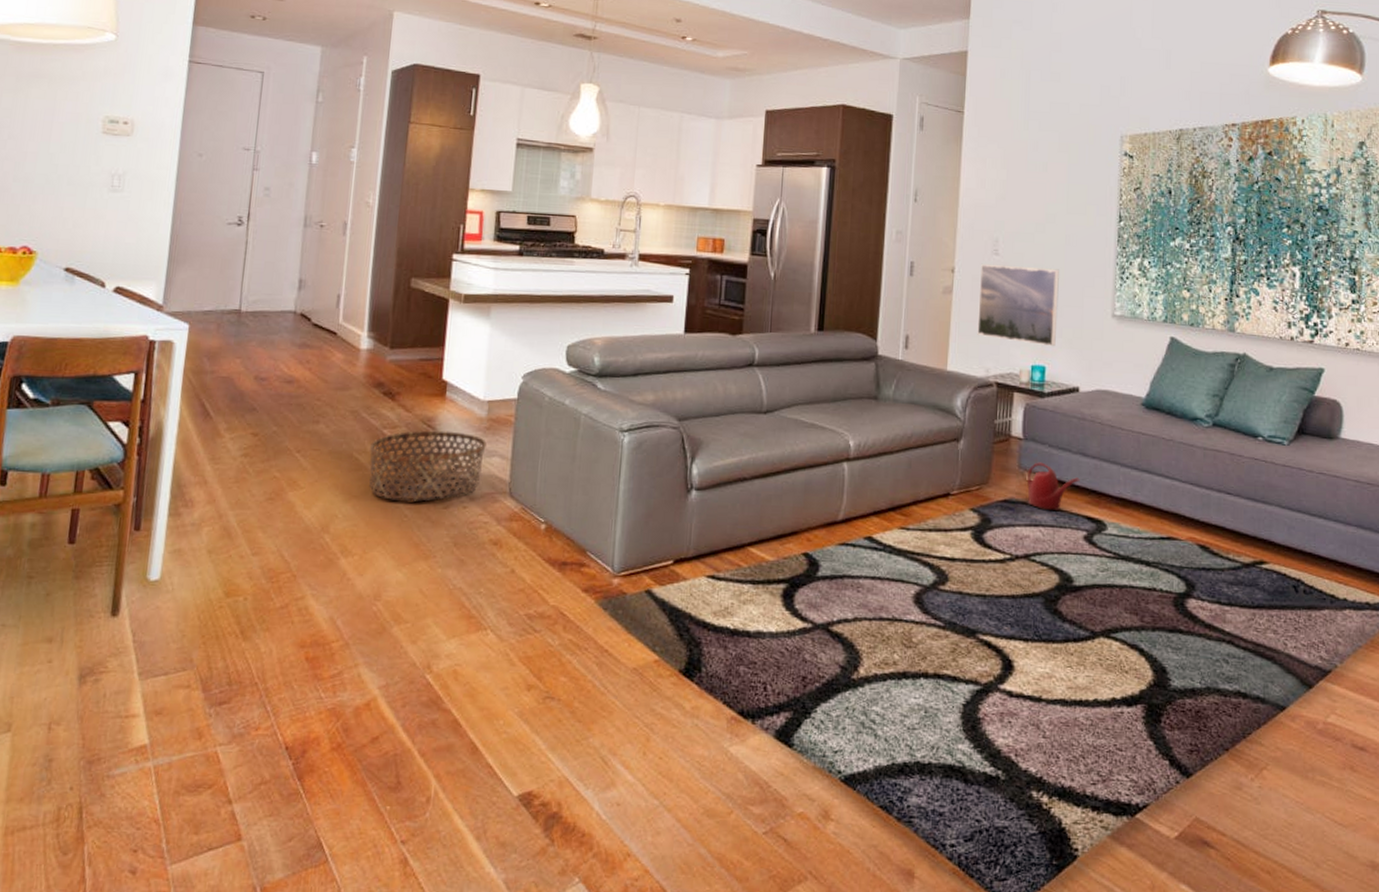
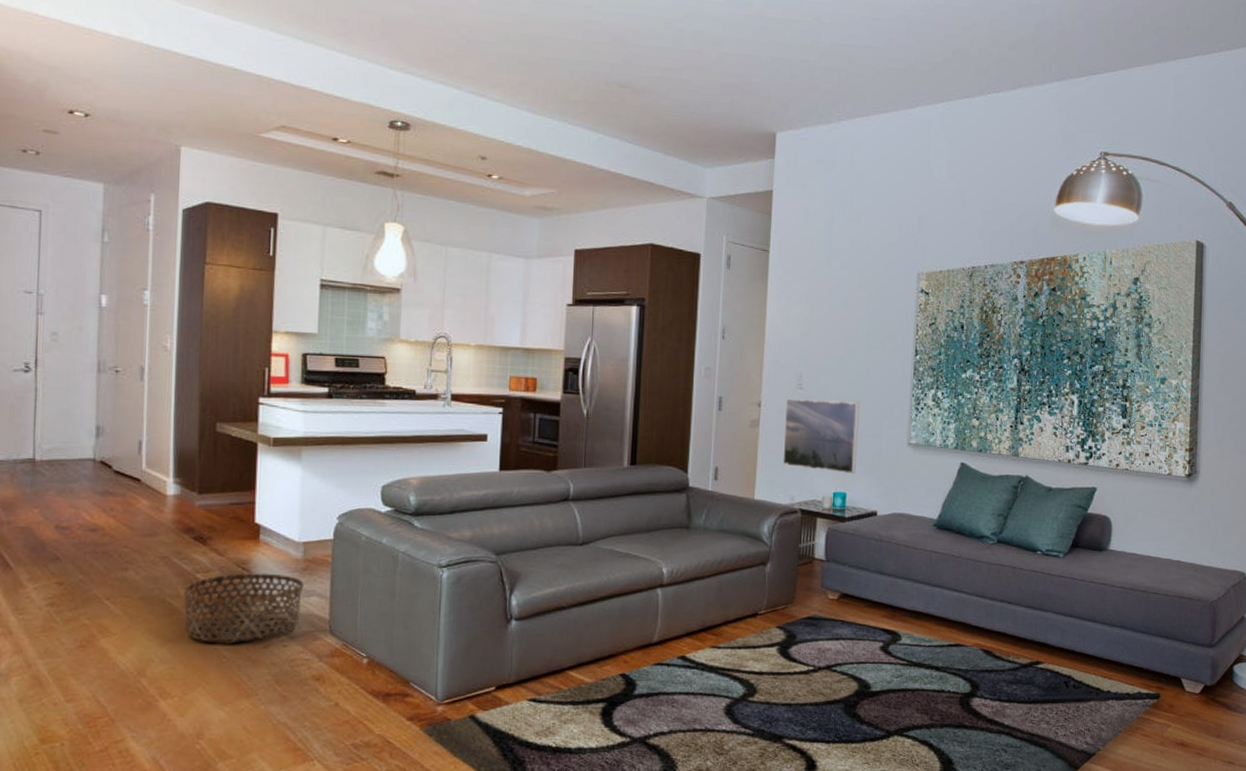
watering can: present [1027,462,1080,510] -> none [829,581,877,624]

